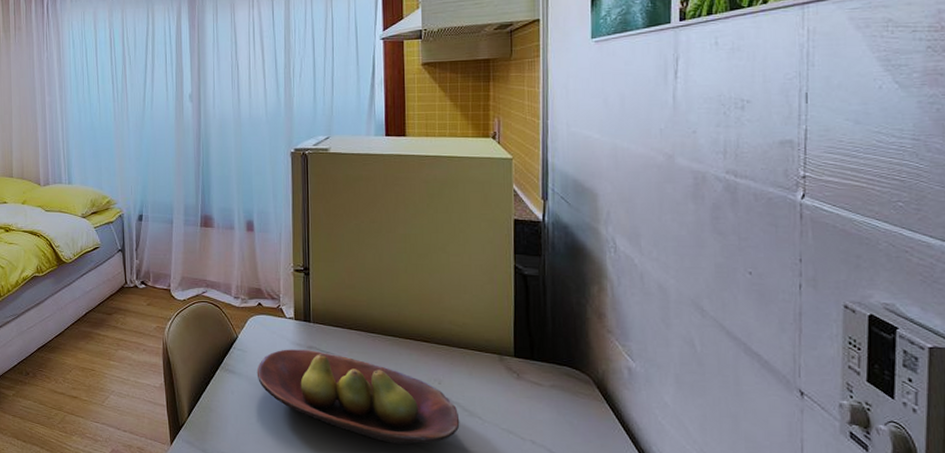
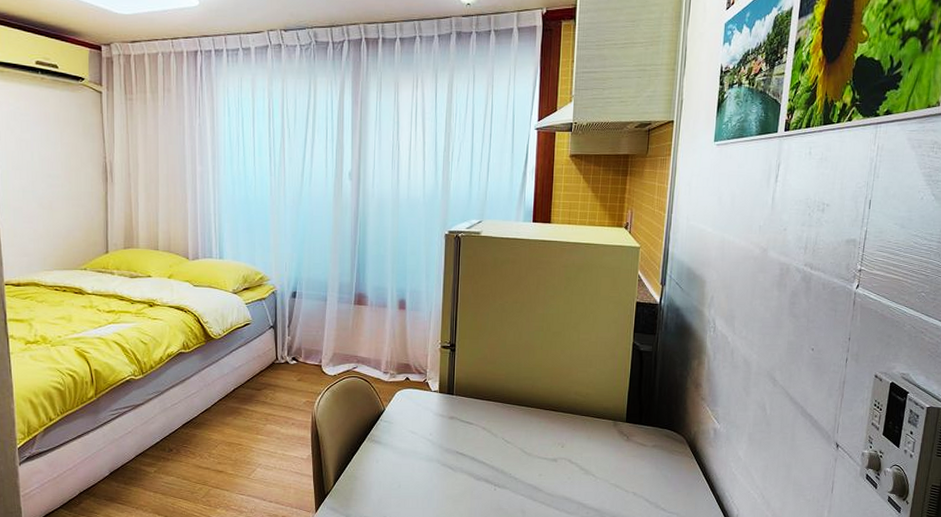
fruit bowl: present [256,349,460,444] -> none [401,420,577,501]

